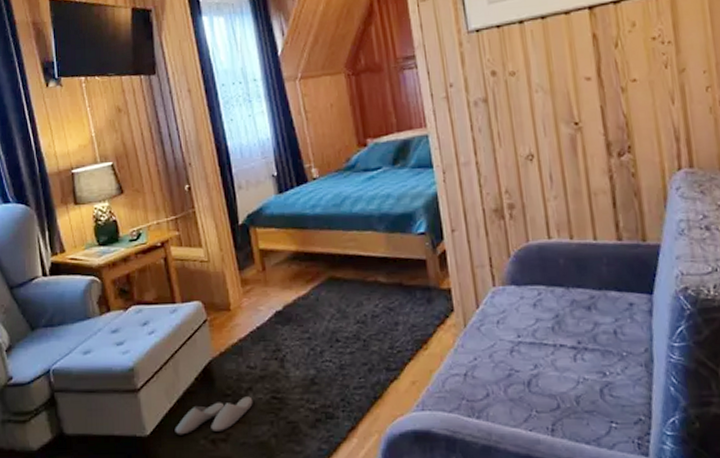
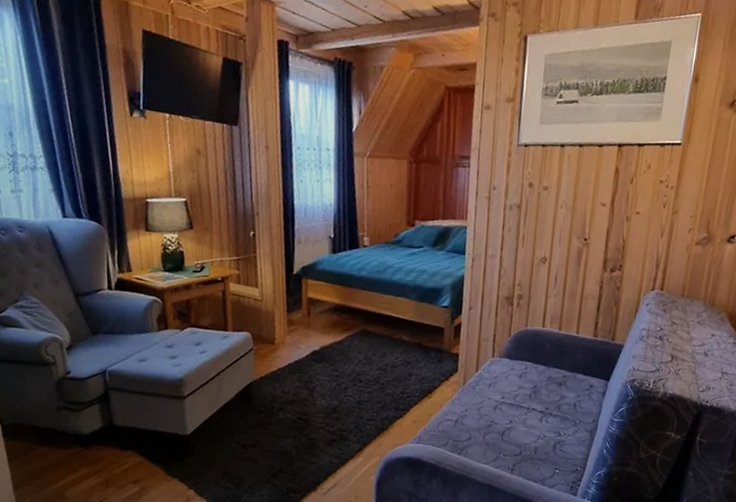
slippers: present [175,396,253,435] -> none [212,414,282,439]

